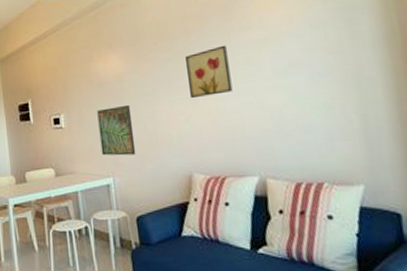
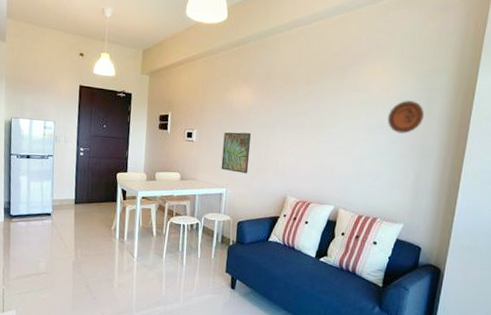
wall art: present [185,45,233,99] -> none [299,99,336,138]
decorative plate: none [299,25,350,69] -> present [387,100,425,134]

